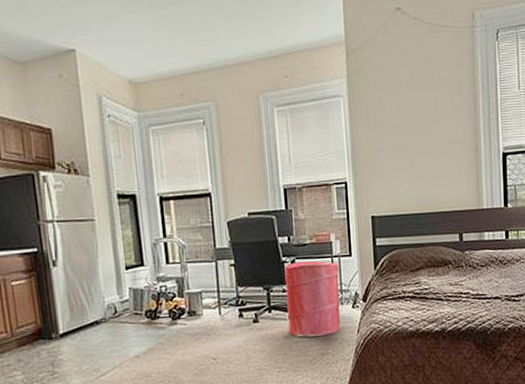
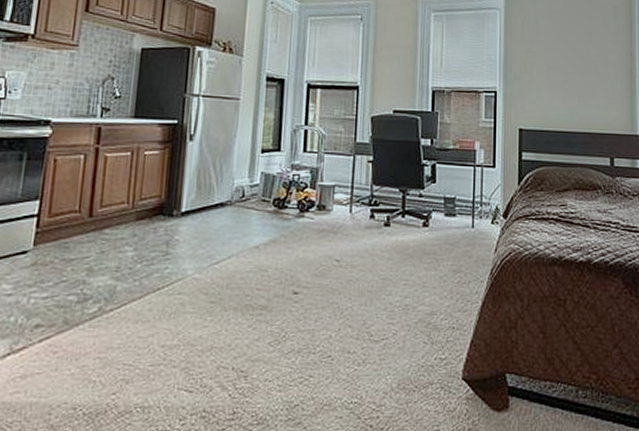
laundry hamper: present [284,260,341,337] -> none [421,166,480,250]

